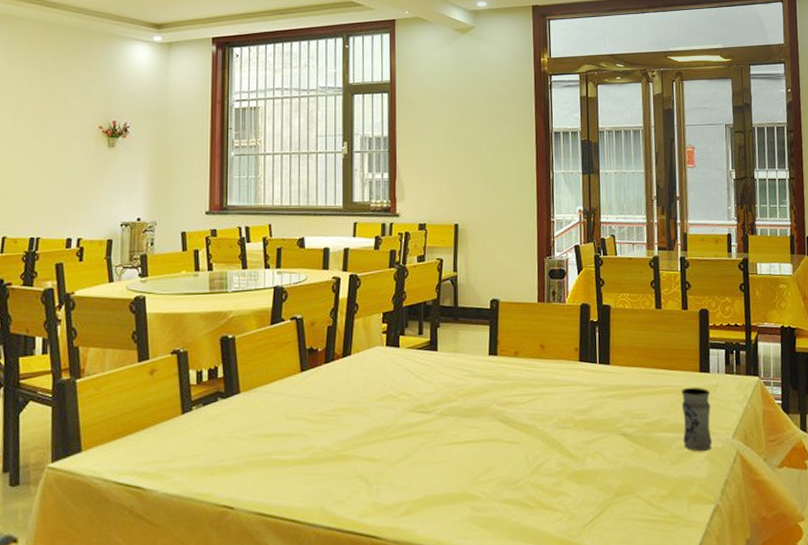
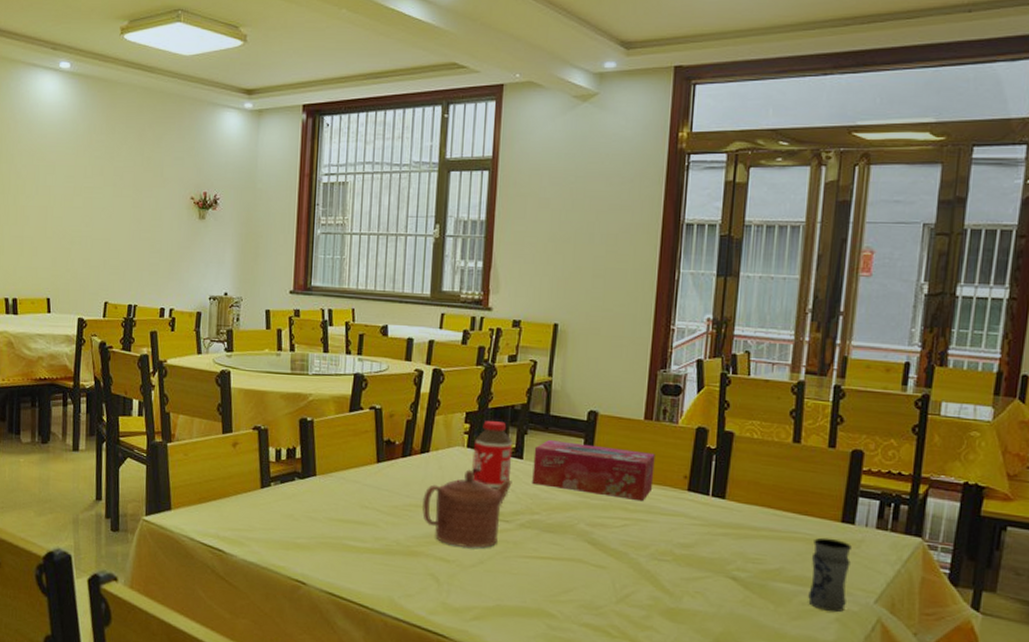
teapot: none [347,367,430,445] -> present [421,469,512,549]
bottle: none [392,318,428,384] -> present [472,421,513,491]
tissue box: none [447,330,551,377] -> present [532,440,655,502]

